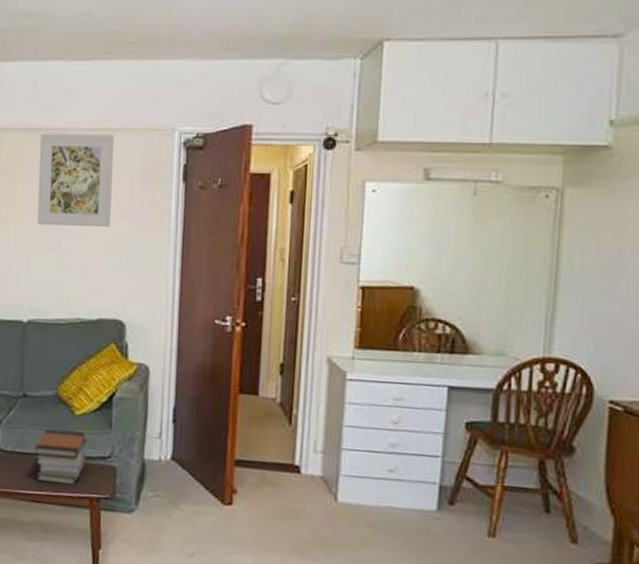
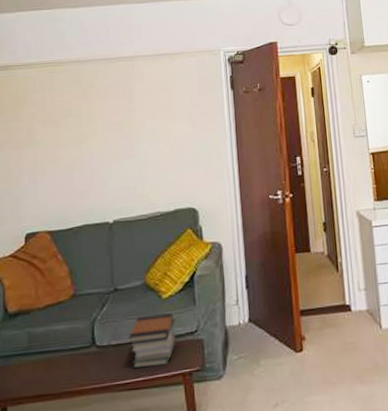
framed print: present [37,133,114,228] -> none [112,58,177,137]

